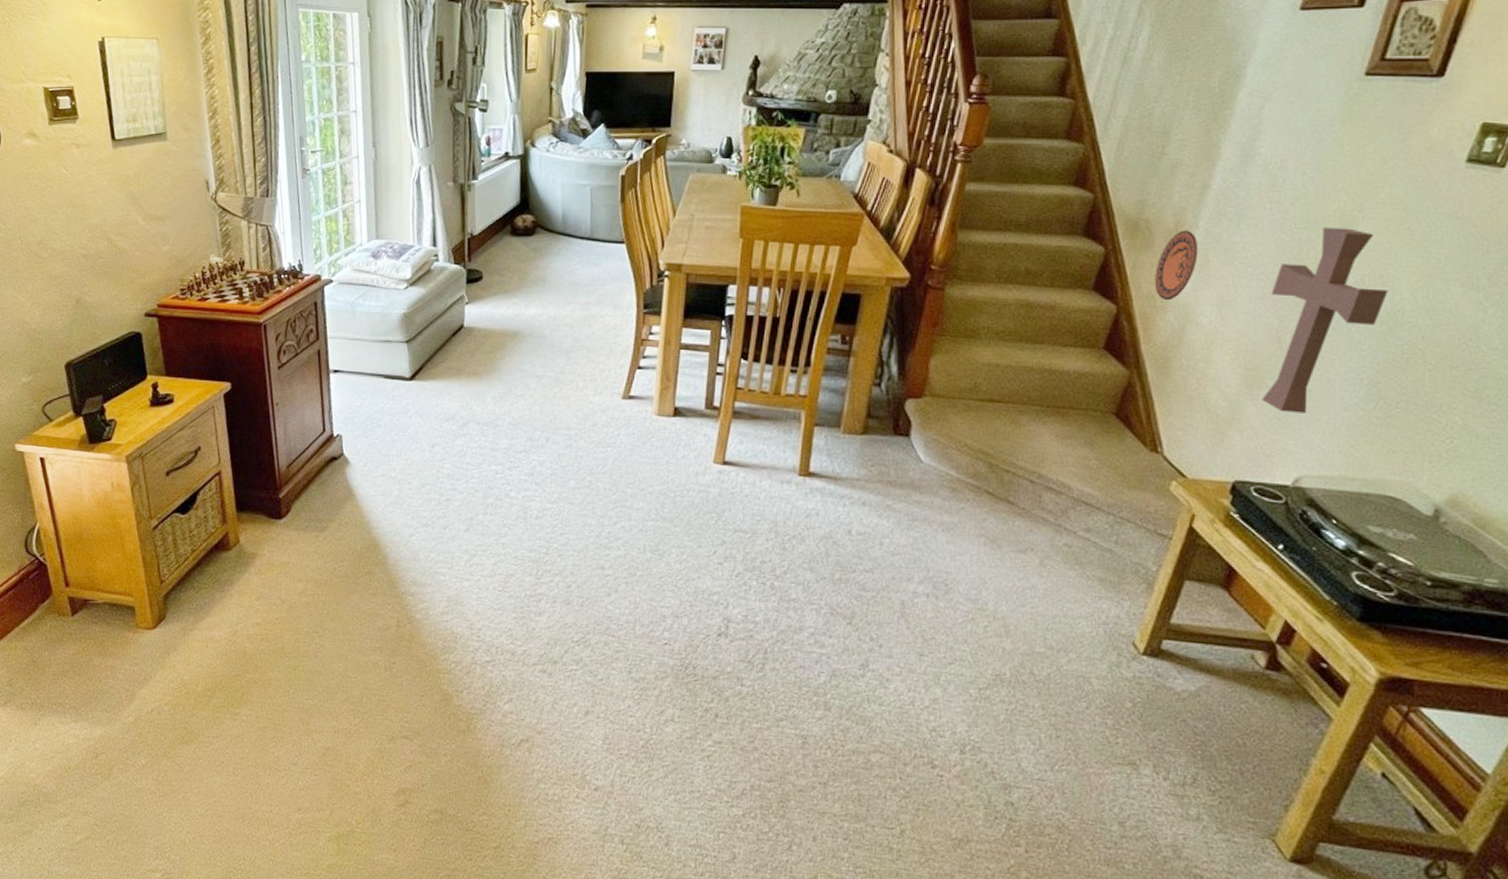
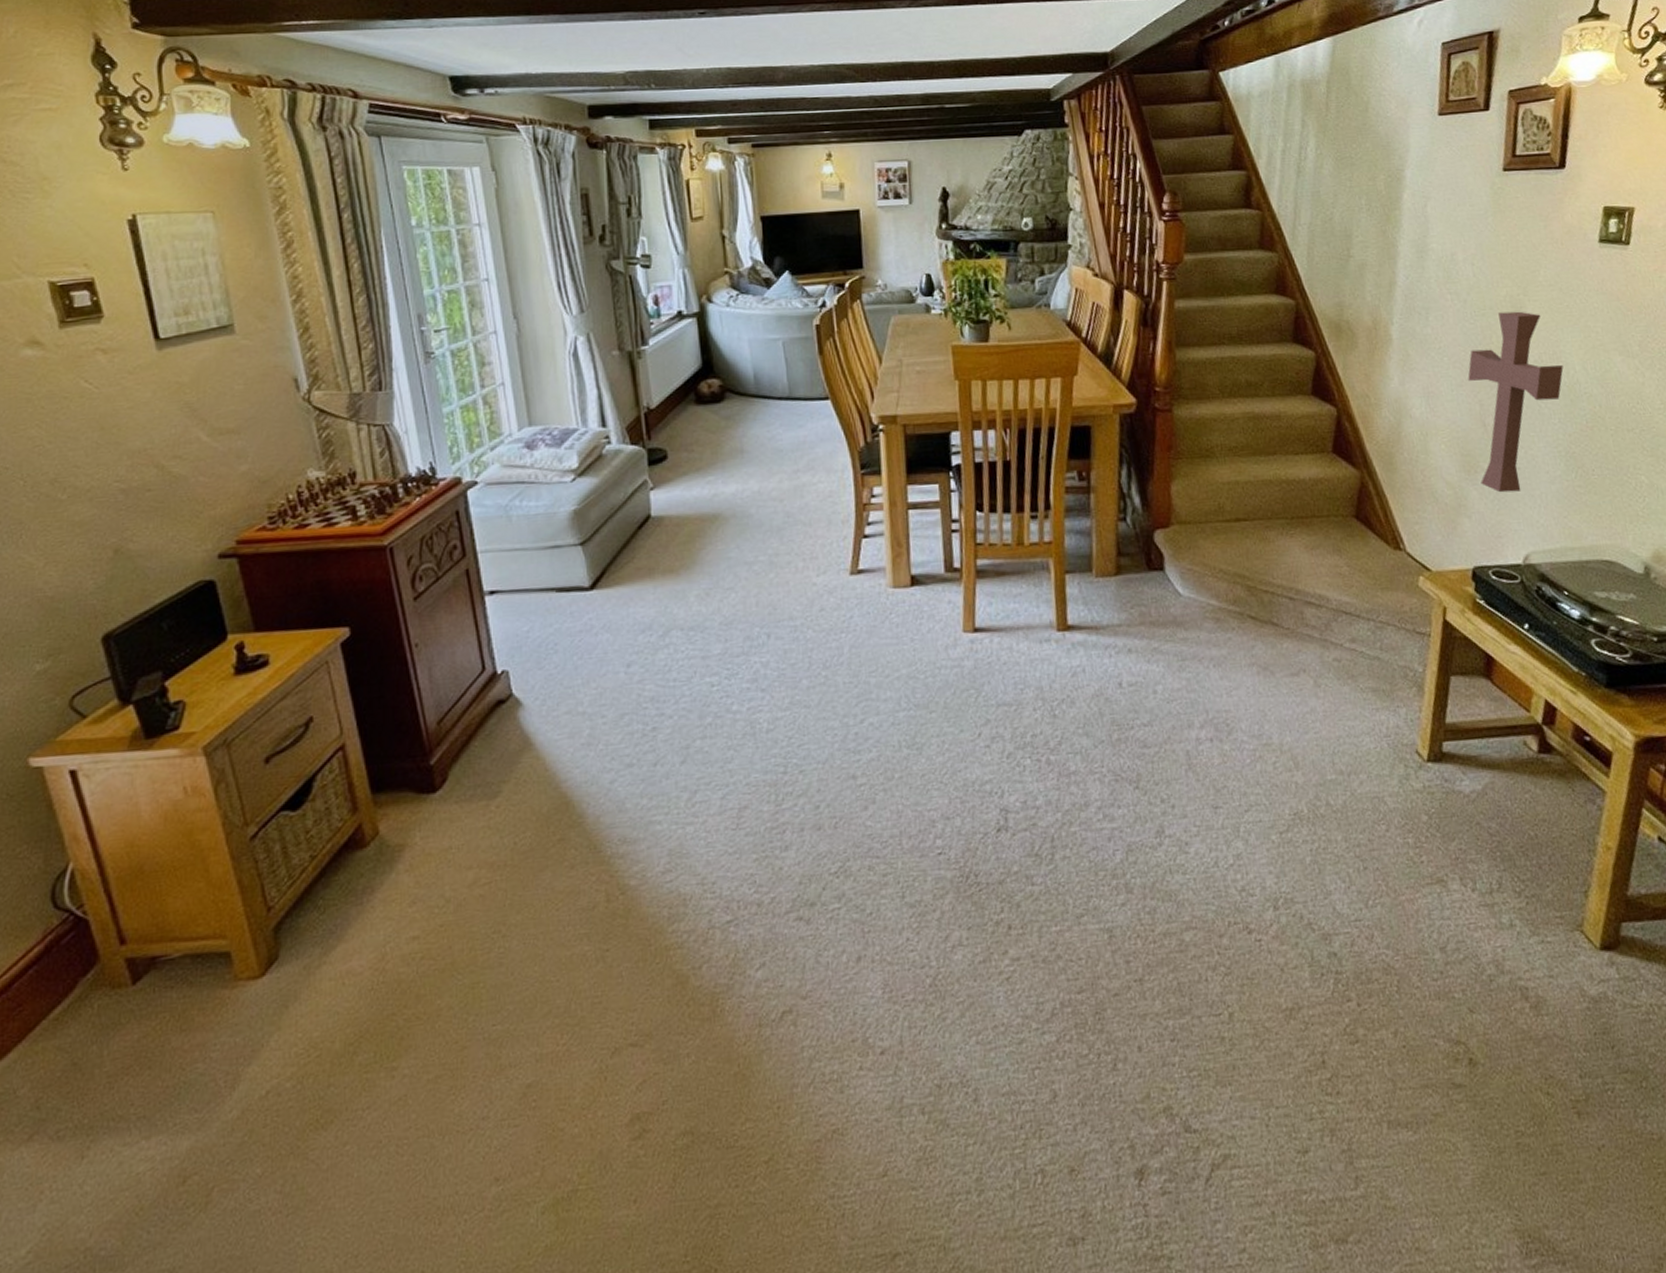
decorative plate: present [1154,230,1199,301] -> none [1364,327,1399,398]

